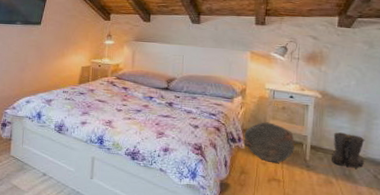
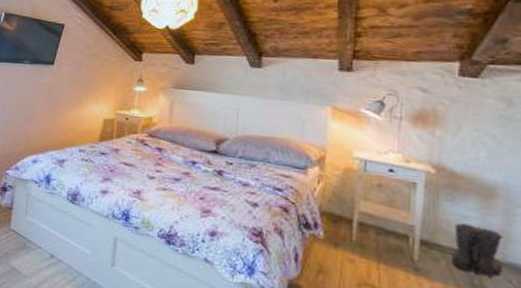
bag: present [243,122,295,163] -> none [322,203,396,262]

